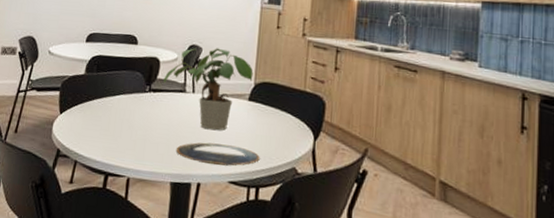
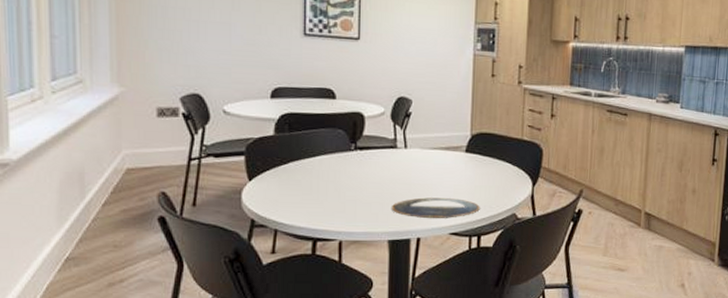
potted plant: present [163,48,253,131] -> none [370,99,469,185]

